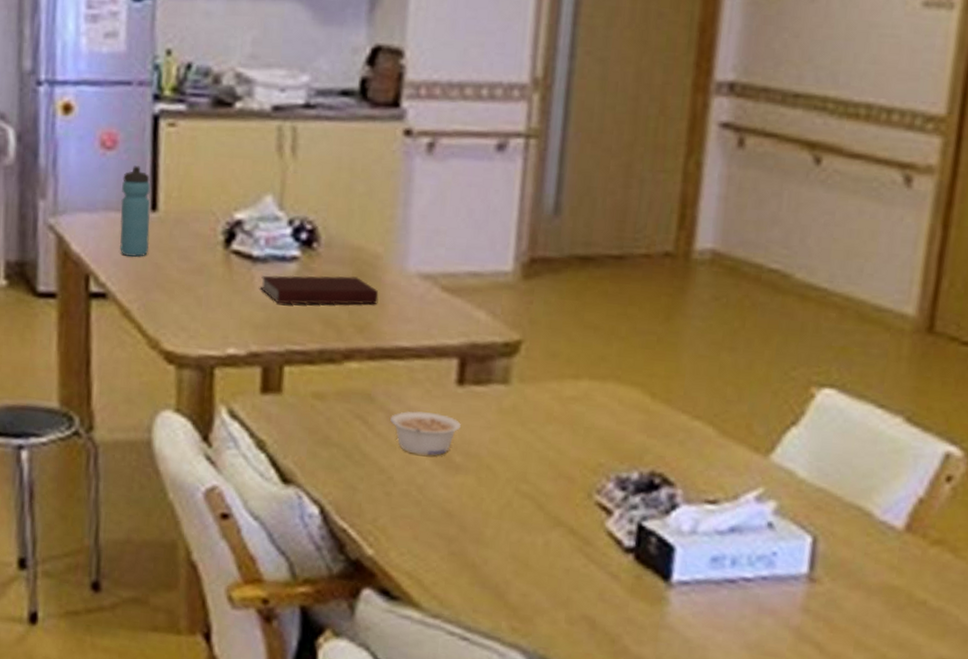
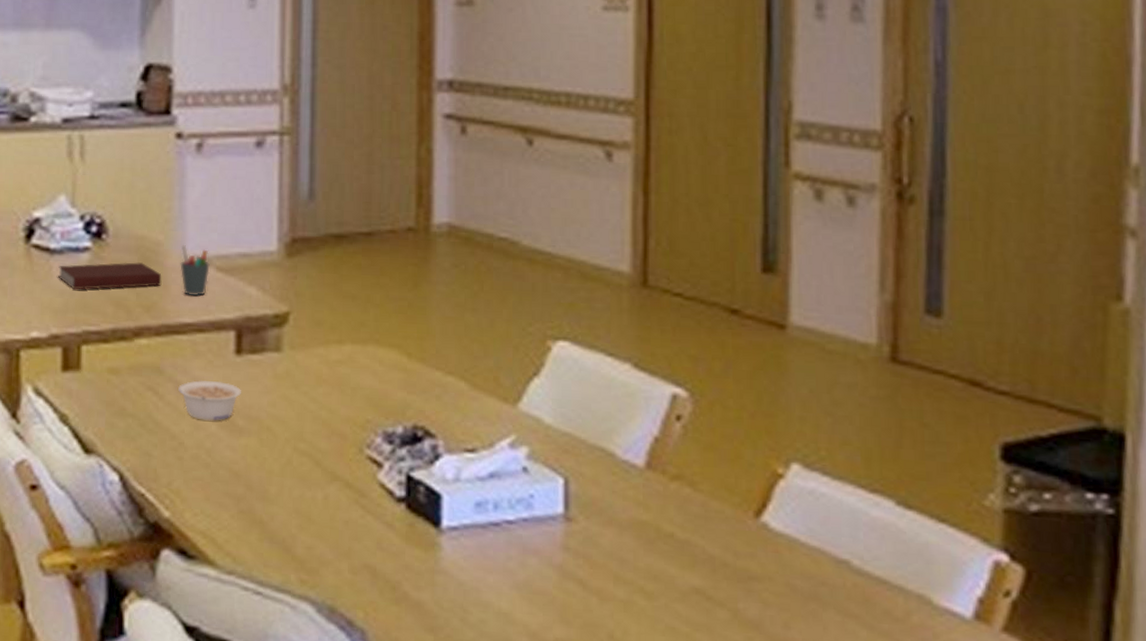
pen holder: none [400,259,435,319] -> present [180,245,210,297]

